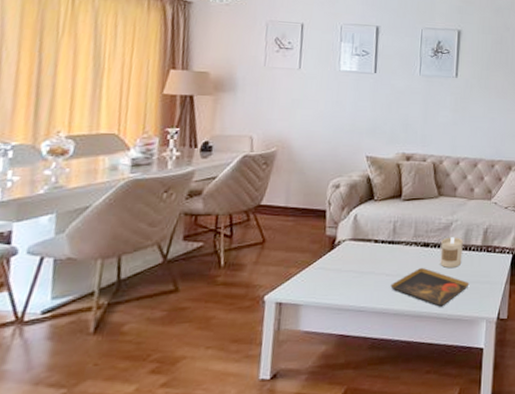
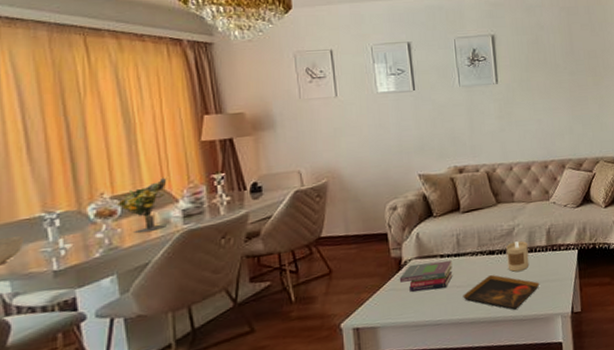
bouquet: none [69,124,122,175] -> present [116,177,167,233]
books: none [330,245,385,274] -> present [399,260,453,292]

